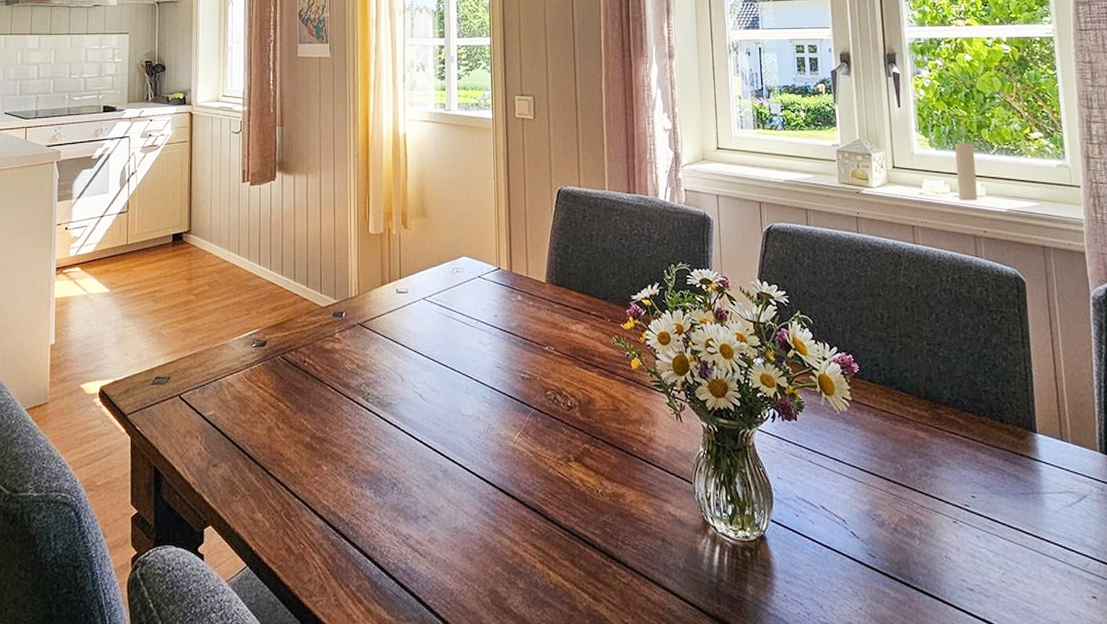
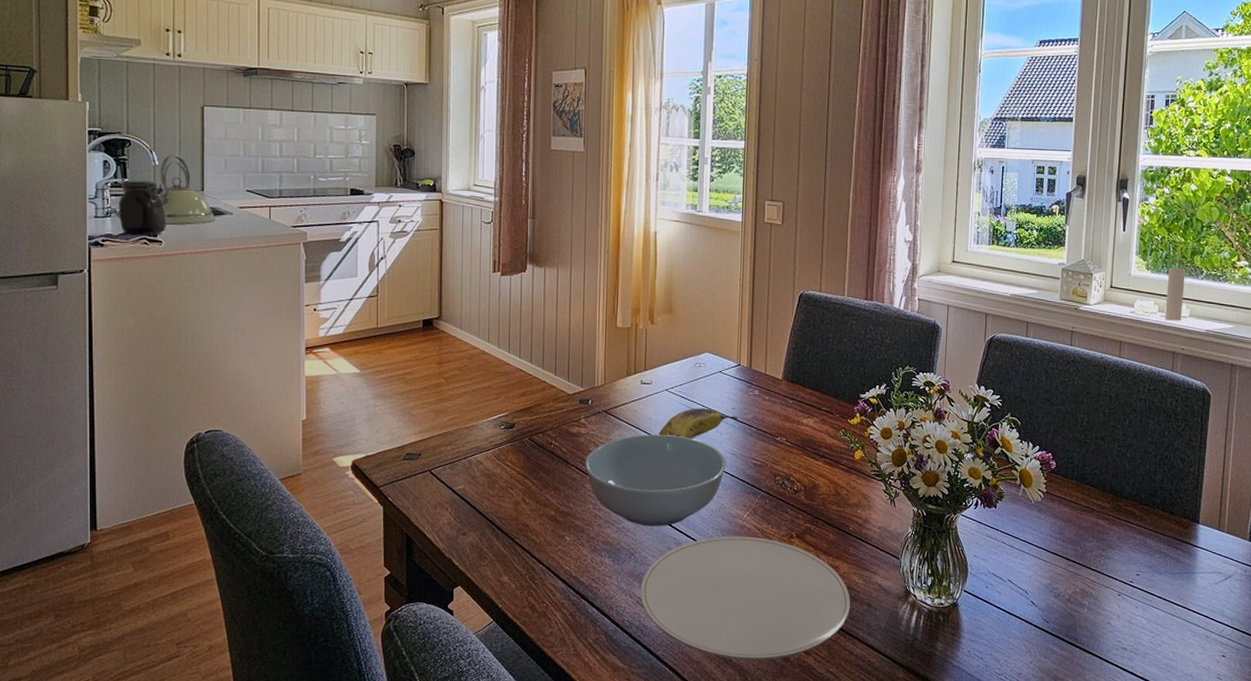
bowl: none [341,348,492,452] -> present [585,435,726,527]
plate: none [406,460,642,610] -> present [640,536,851,661]
fruit: none [417,317,502,352] -> present [658,408,738,439]

